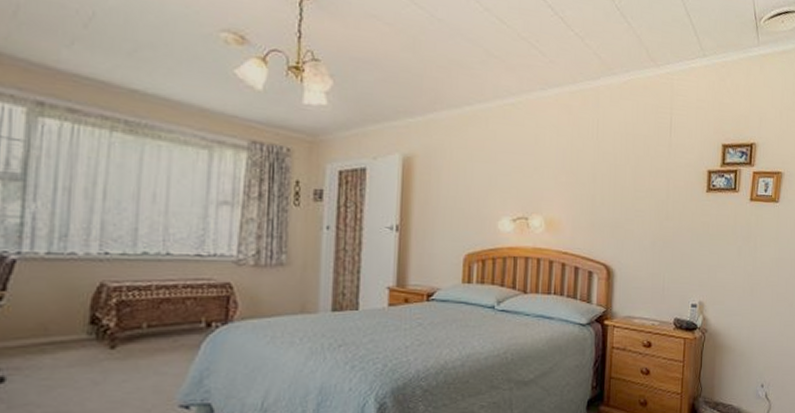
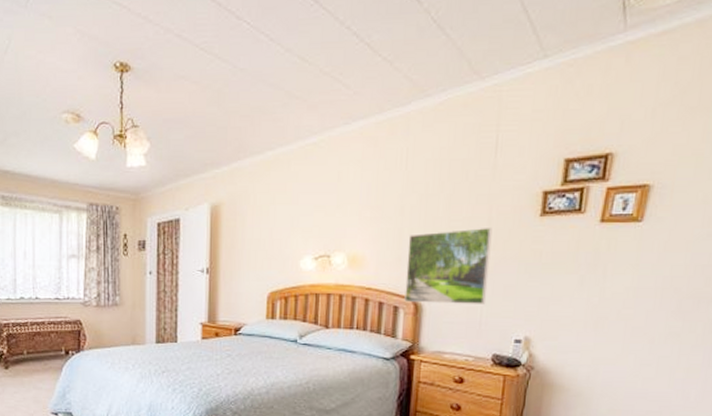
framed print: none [598,199,670,271] -> present [404,227,493,304]

